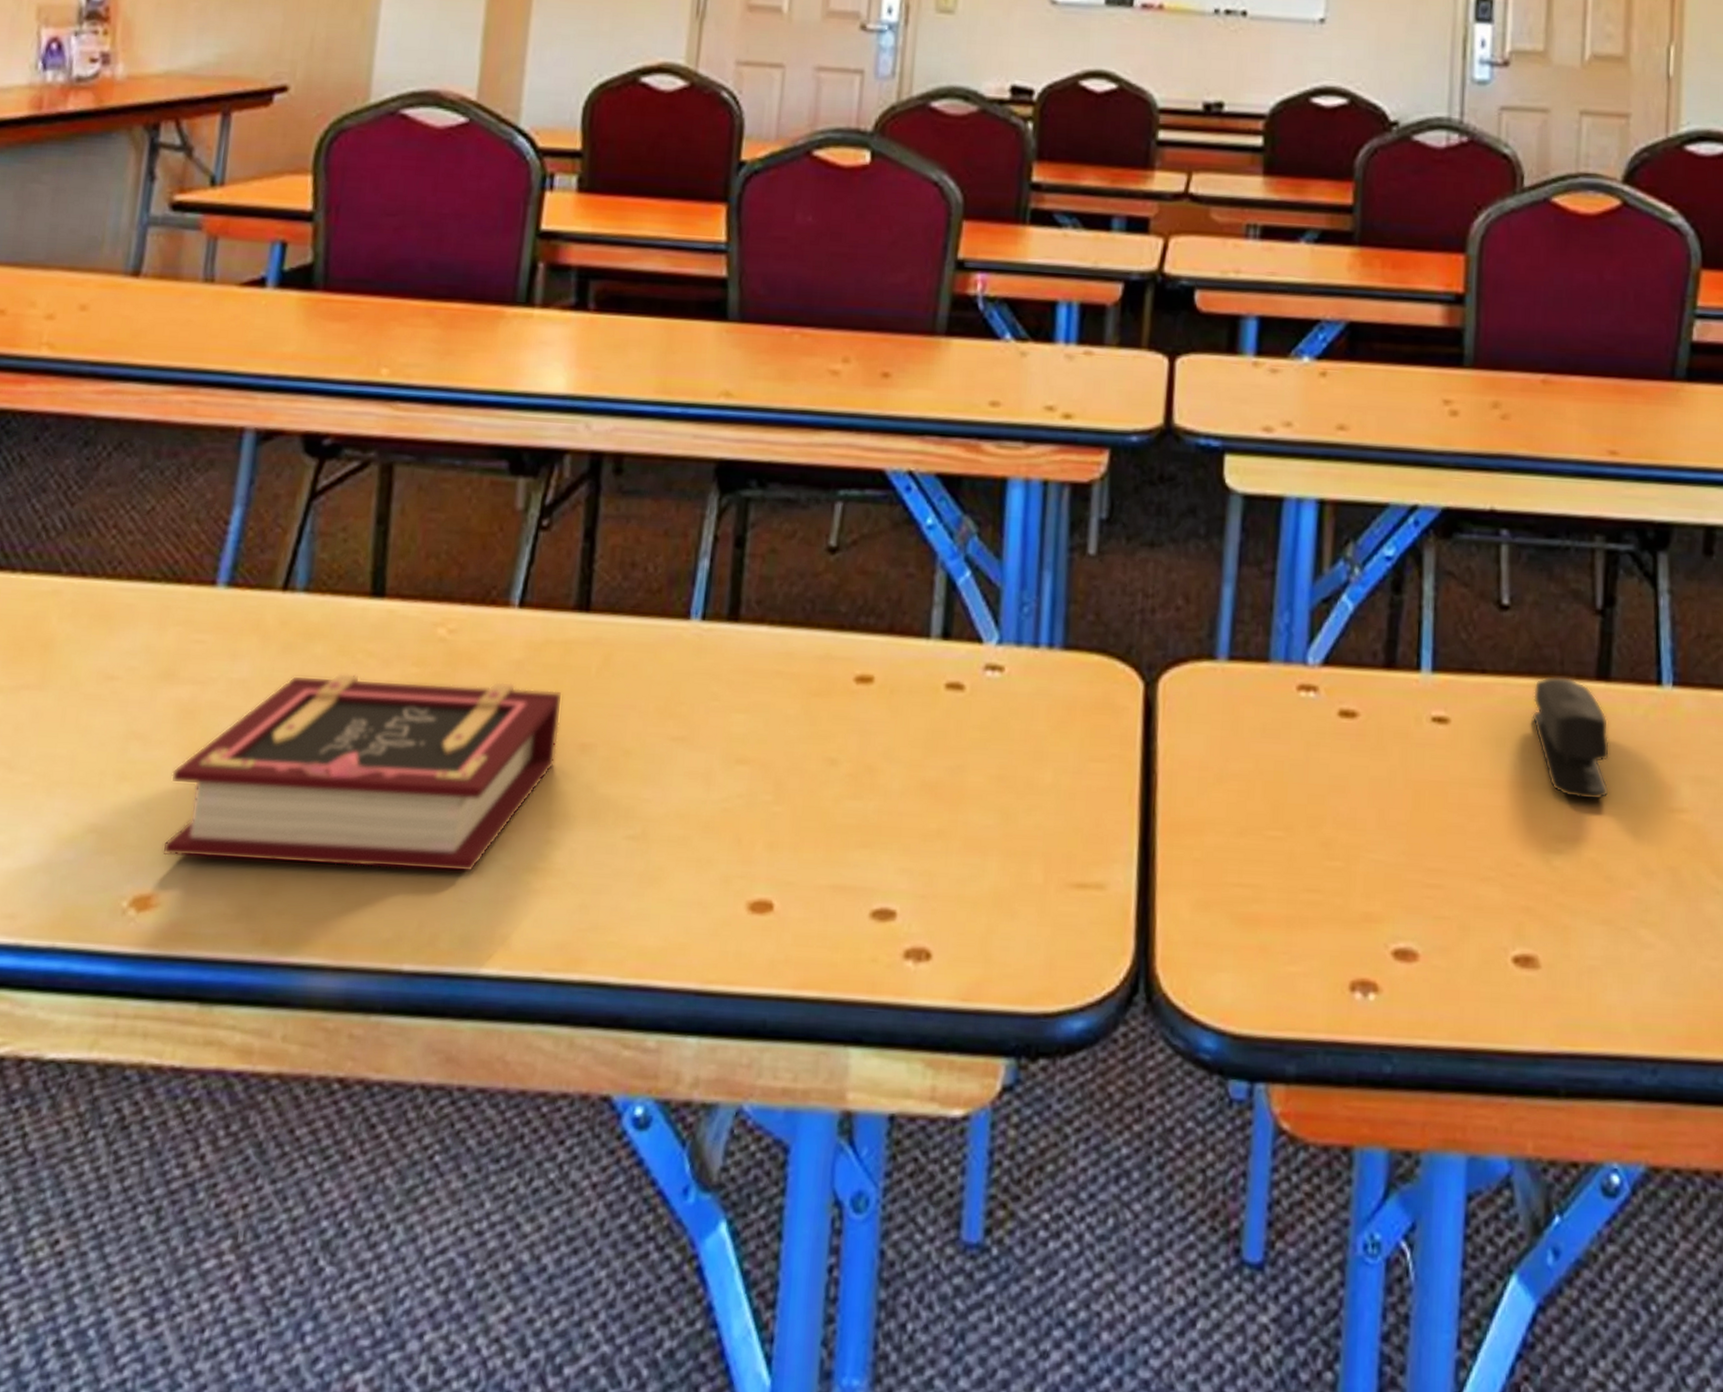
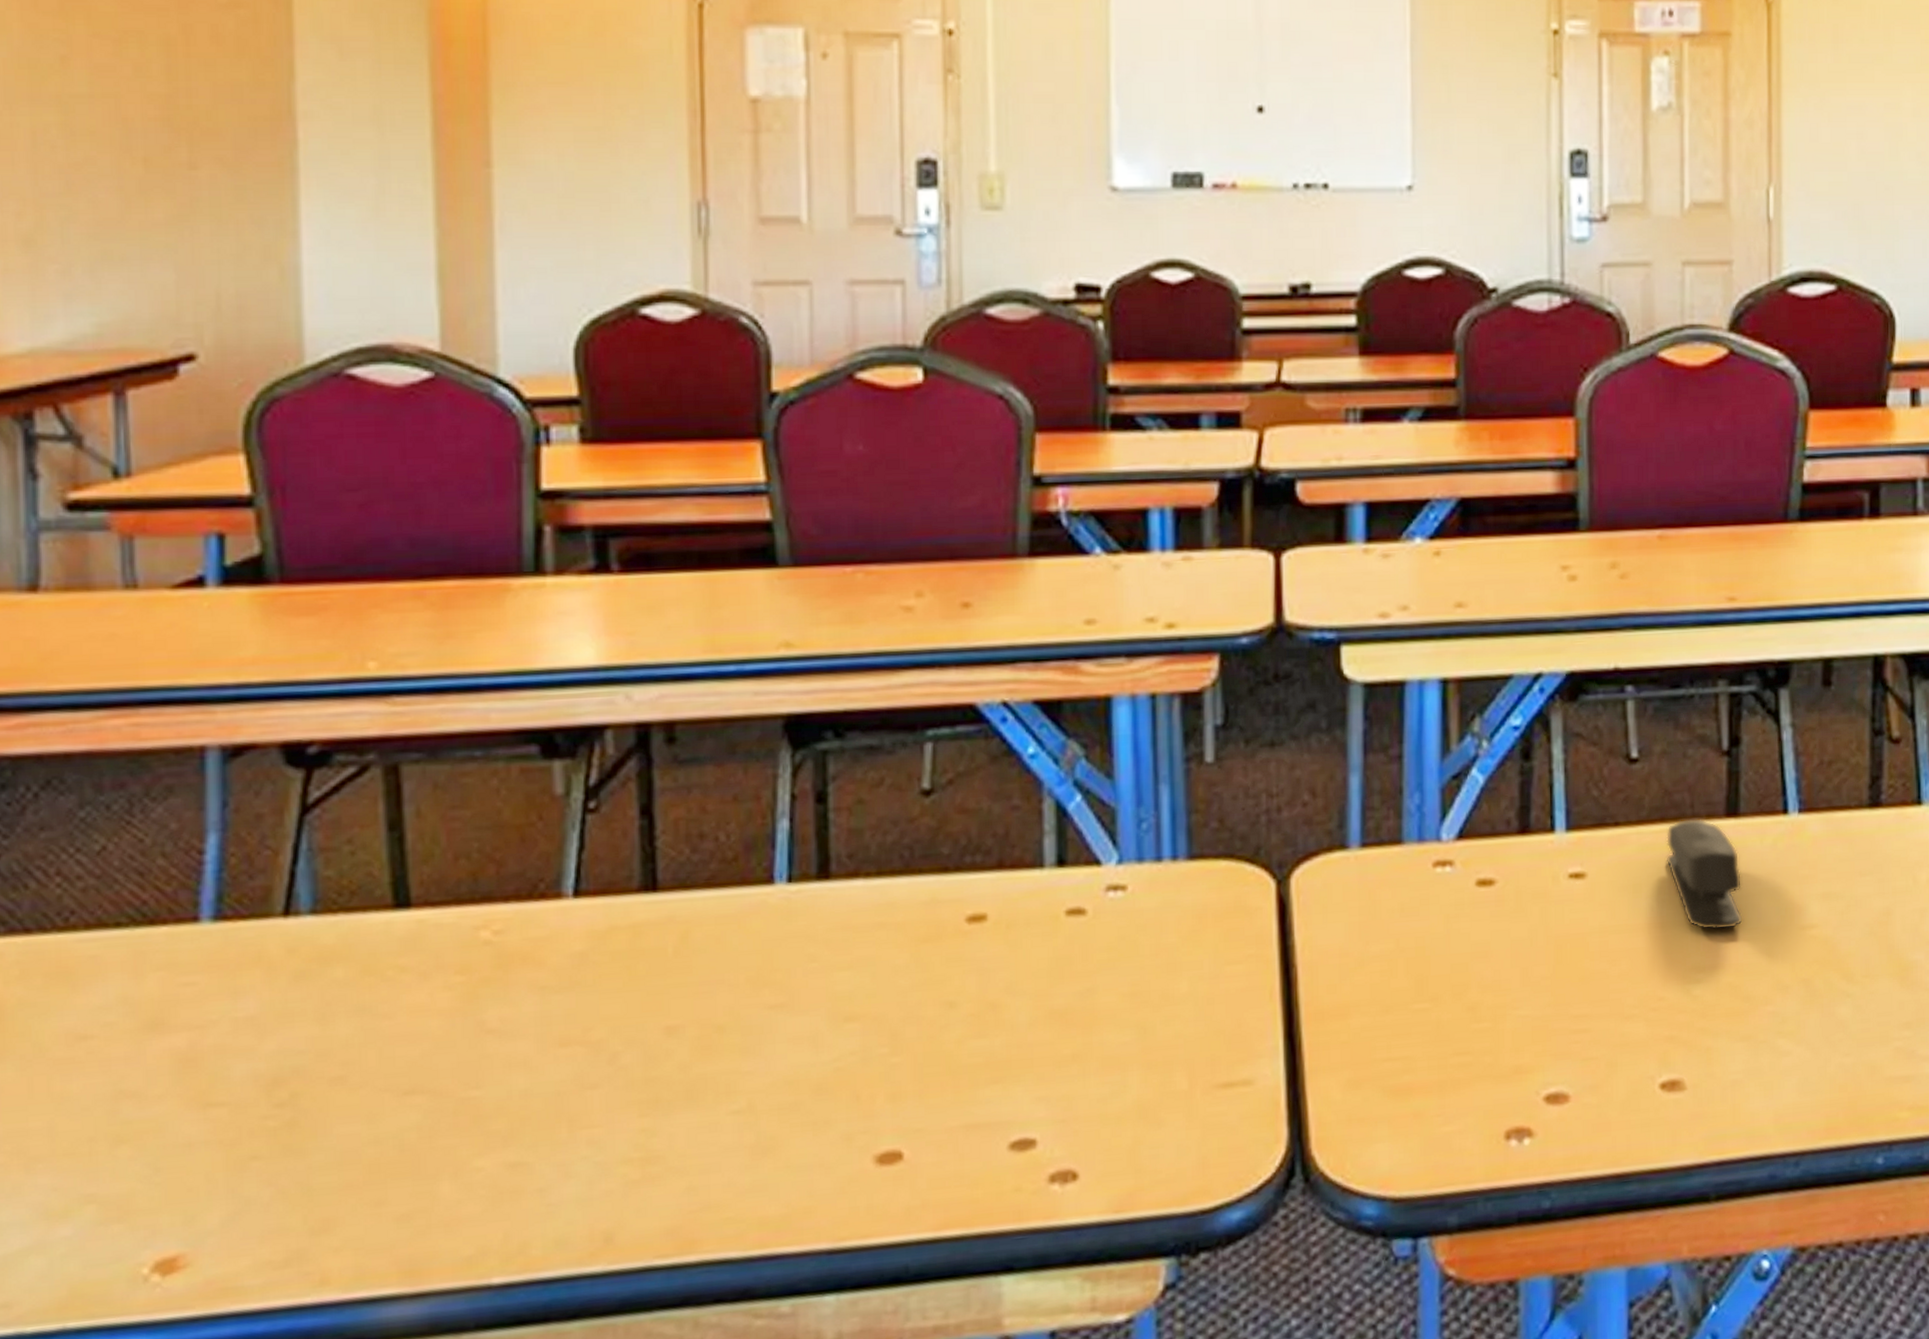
book: present [161,672,563,873] -> none [179,976,639,1214]

